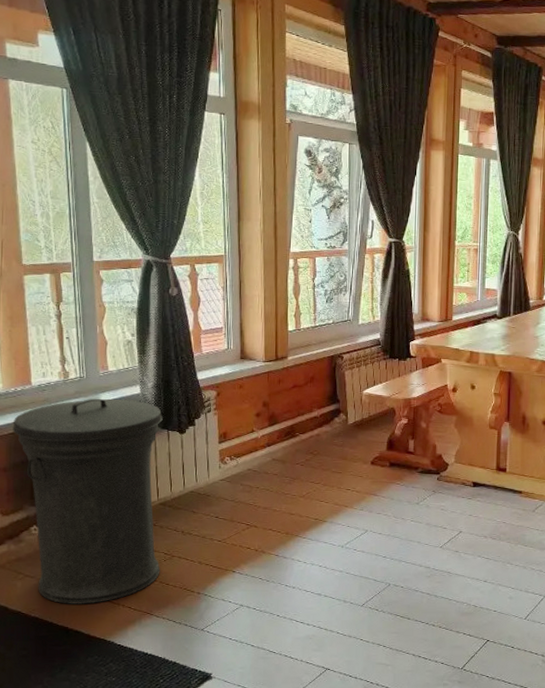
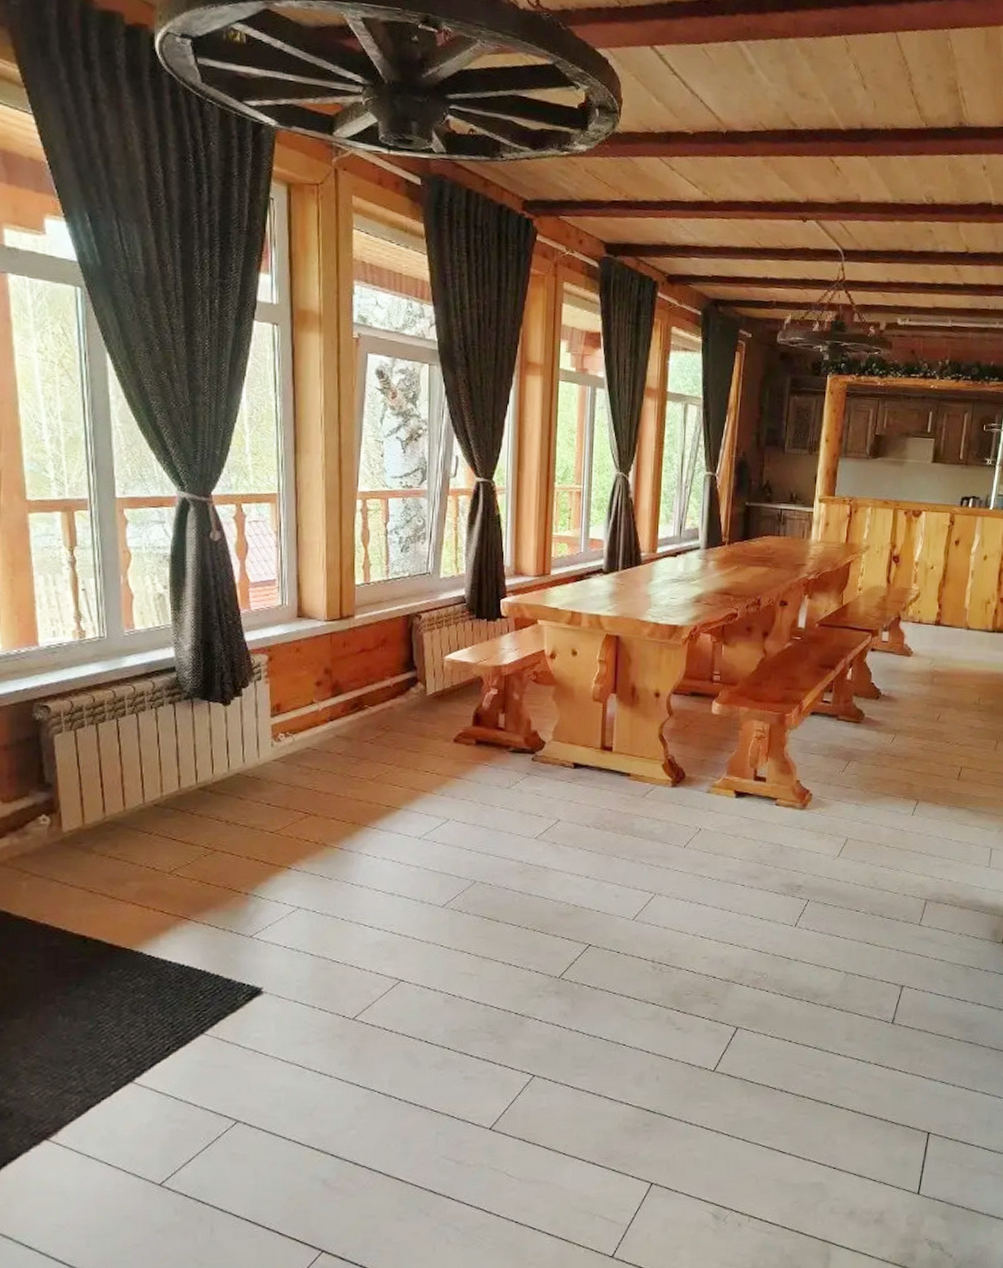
trash can: present [12,398,163,604] -> none [15,662,202,908]

